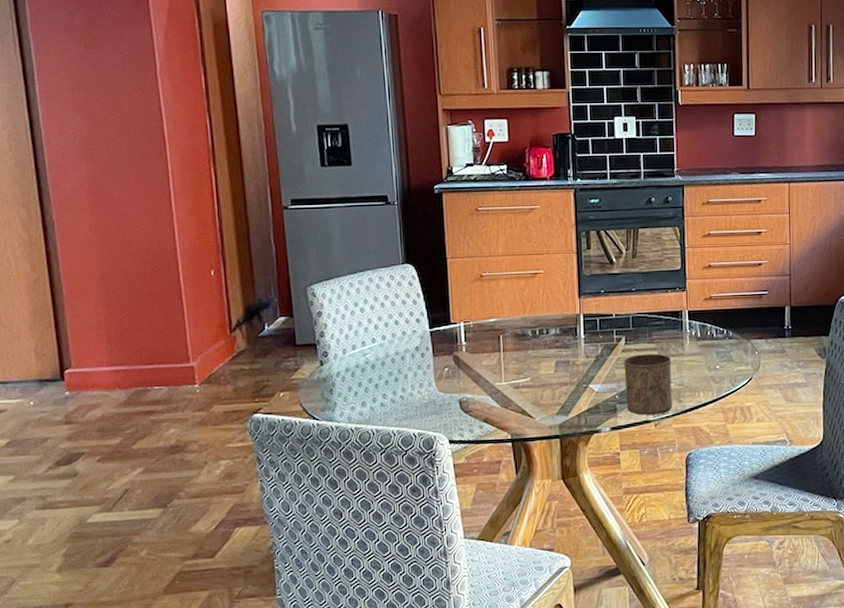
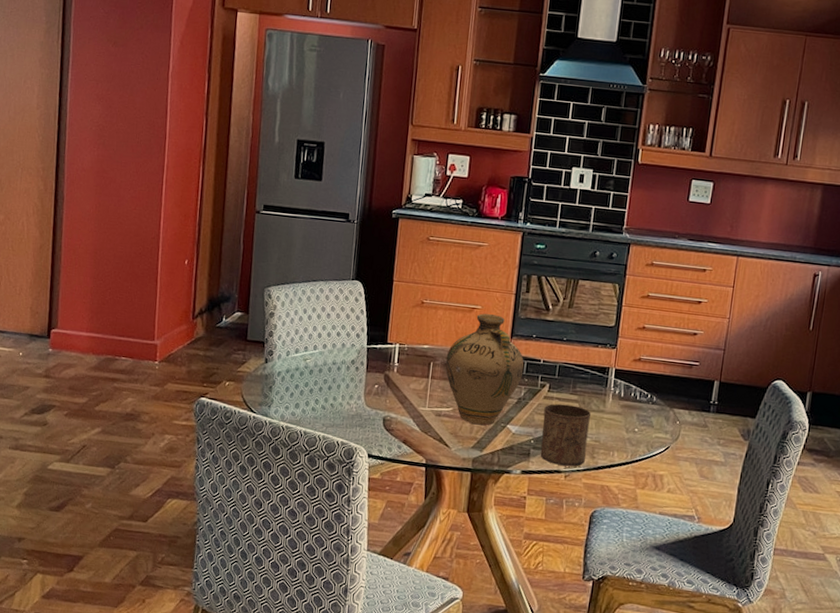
jug: none [515,277,597,390] -> present [445,313,525,426]

